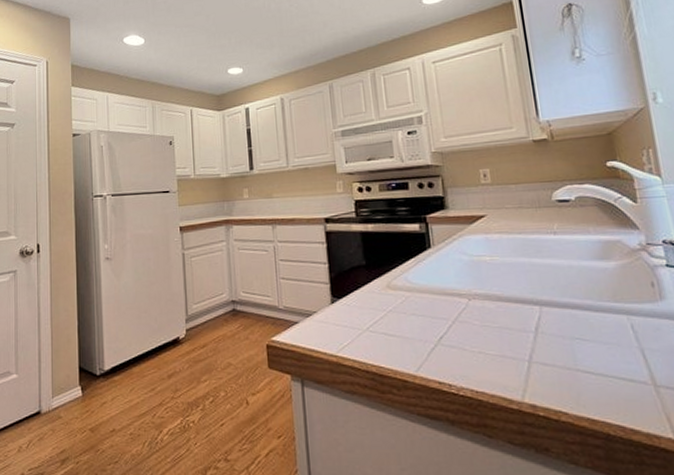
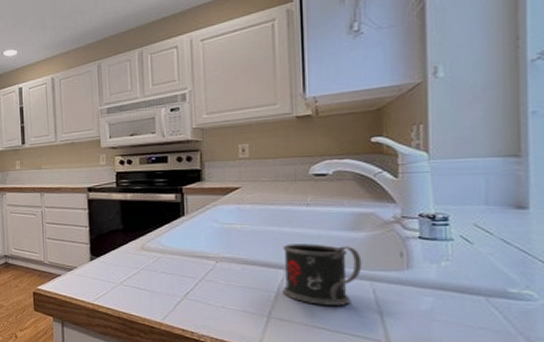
mug: none [536,275,617,344] -> present [283,244,362,305]

